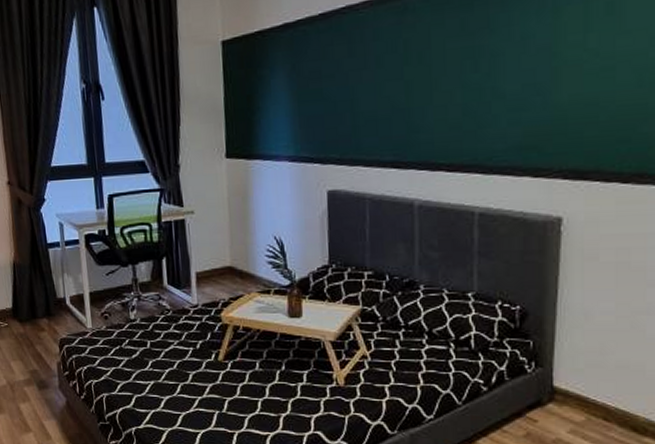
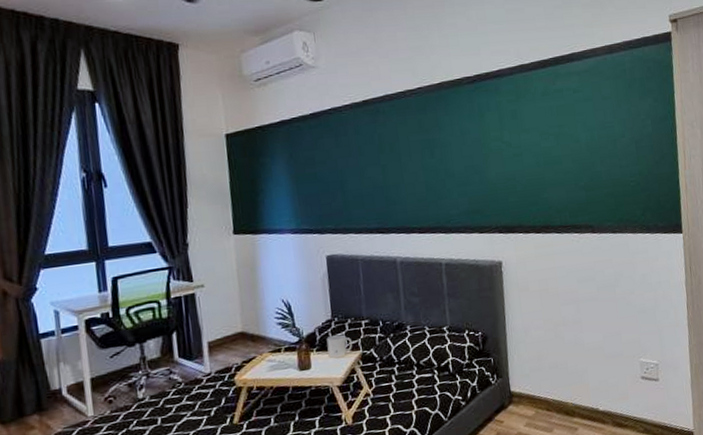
mug: none [321,284,352,310] -> present [326,334,353,359]

